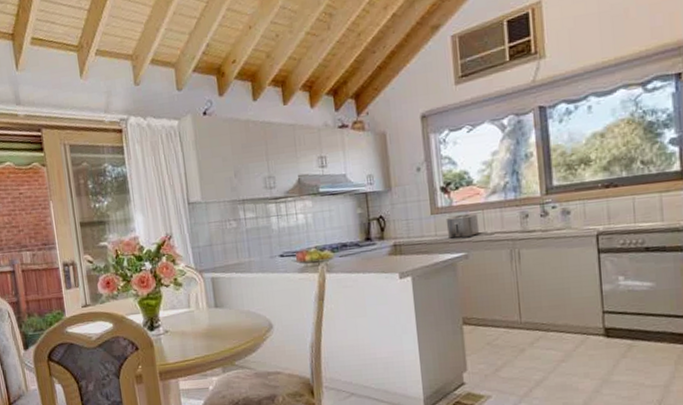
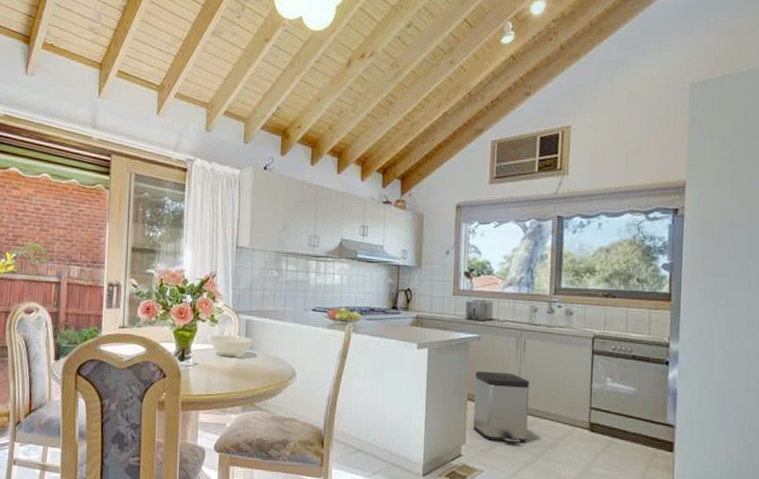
bowl: none [178,295,222,319] -> present [211,335,253,357]
pedal bin: none [467,288,535,365] -> present [473,370,530,444]

